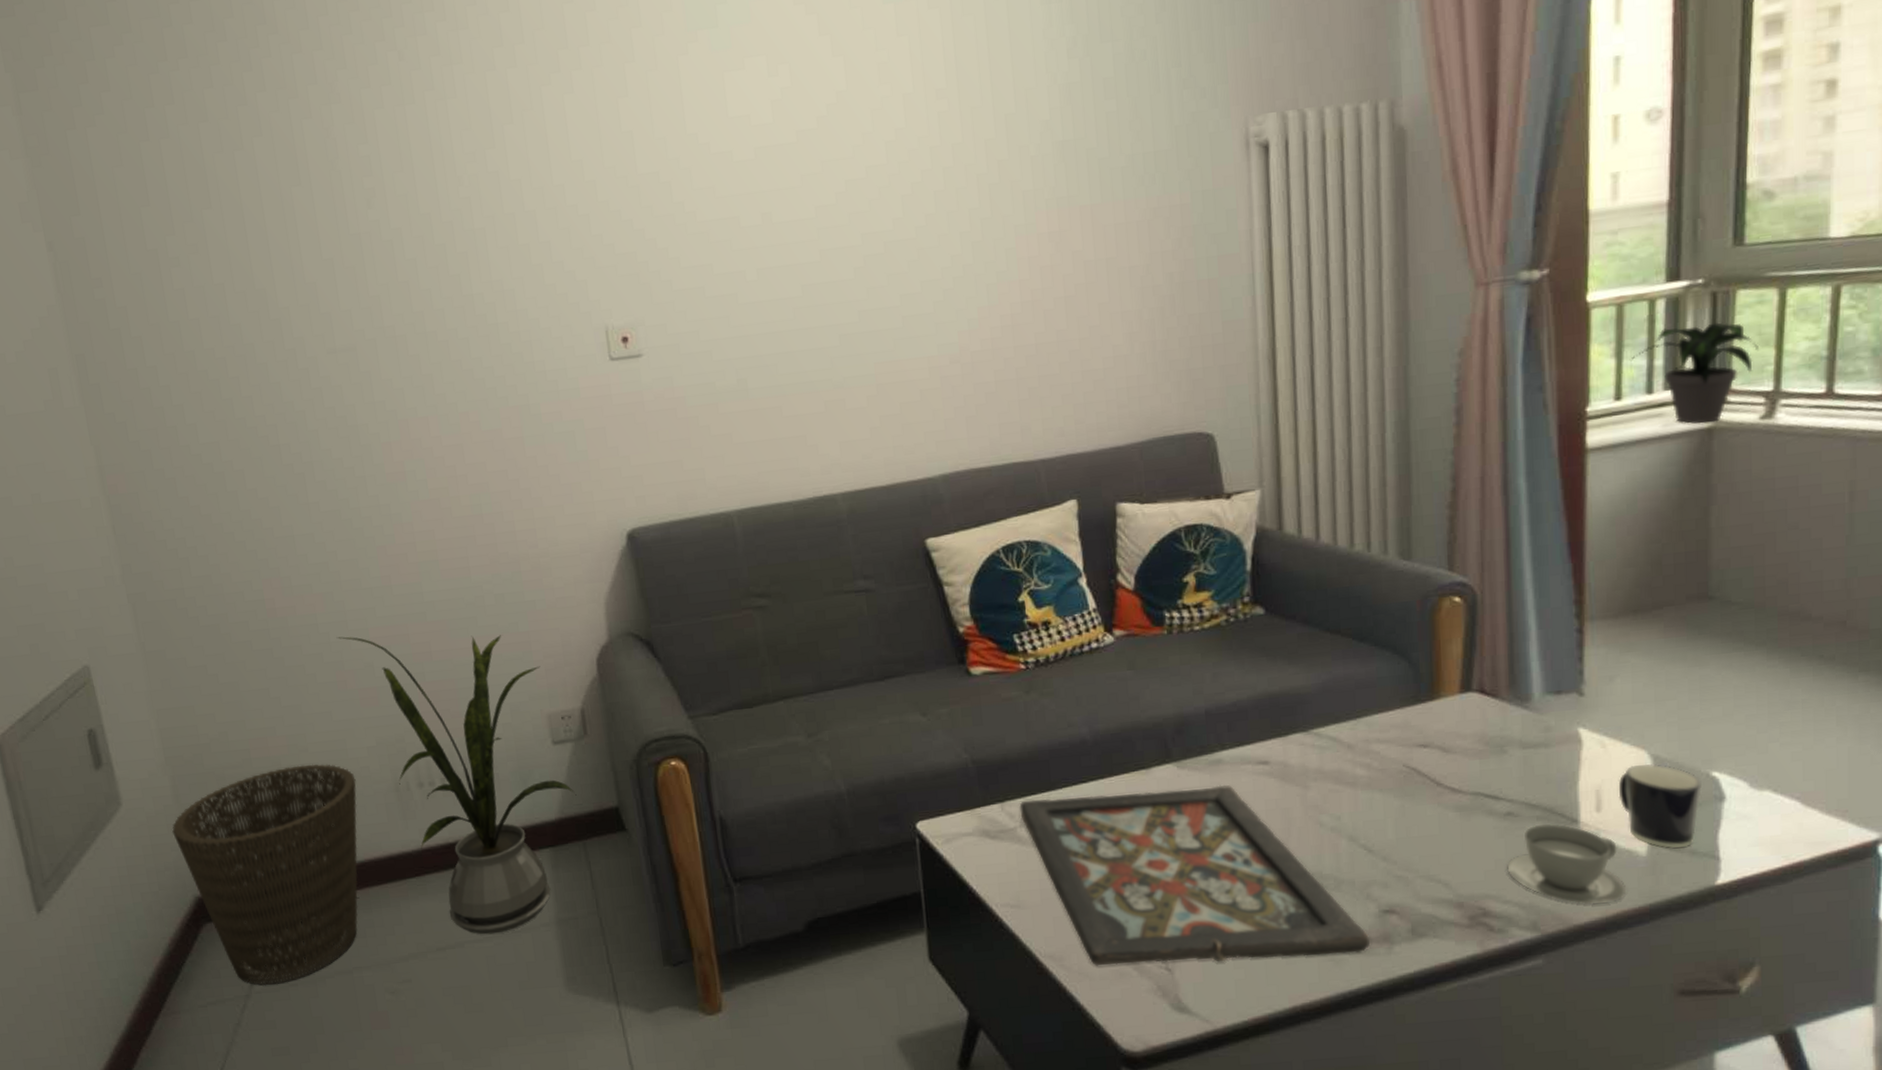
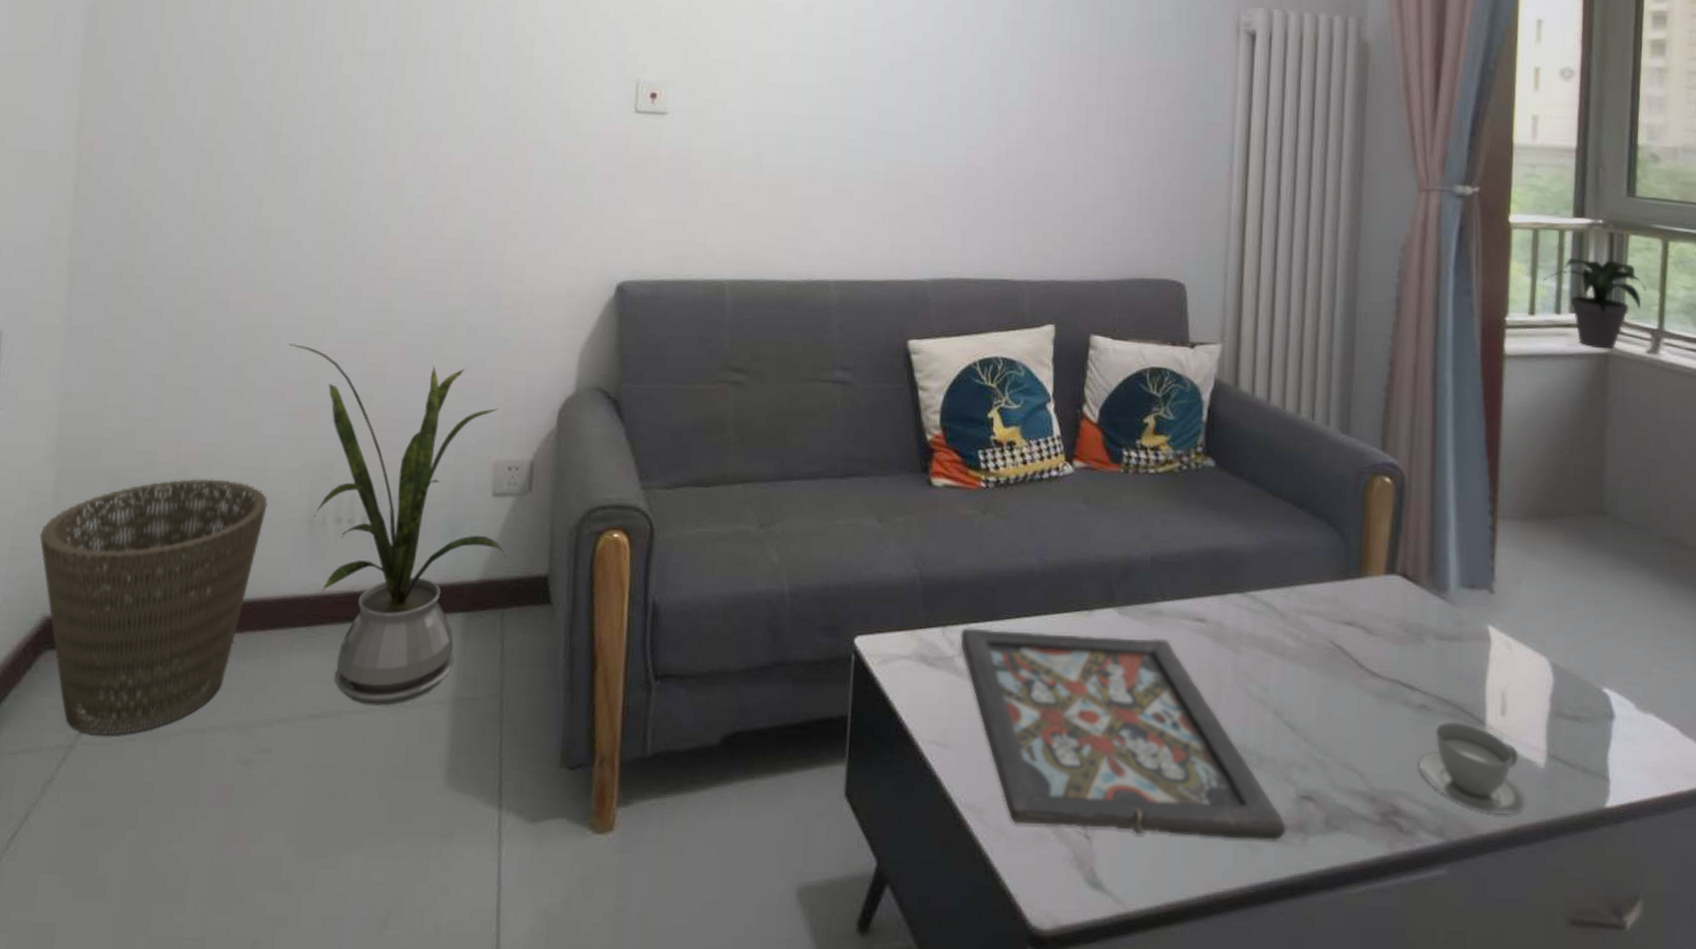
mug: present [1618,764,1703,849] -> none [1521,671,1595,764]

